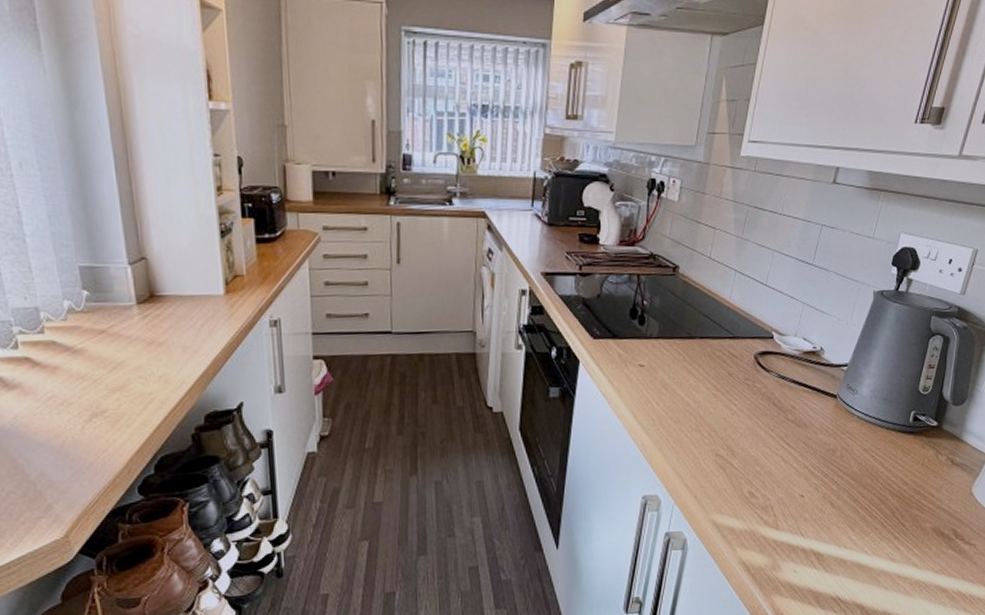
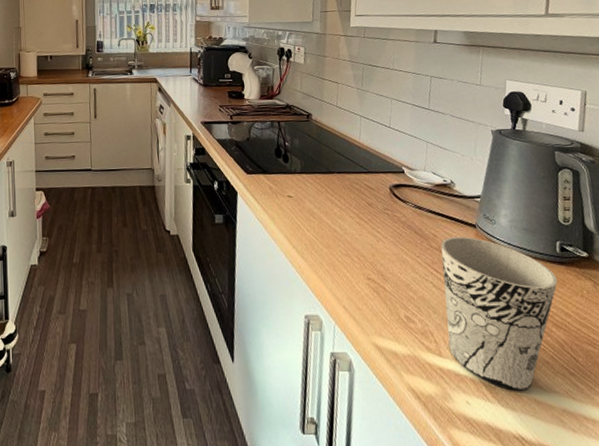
cup: none [787,408,904,557] -> present [440,236,558,391]

